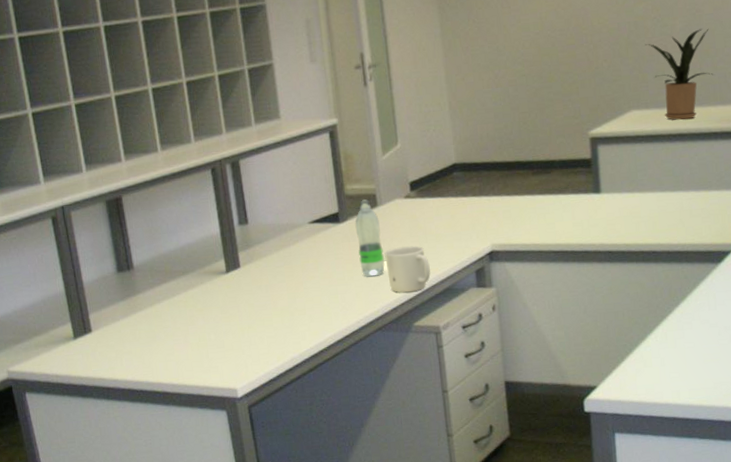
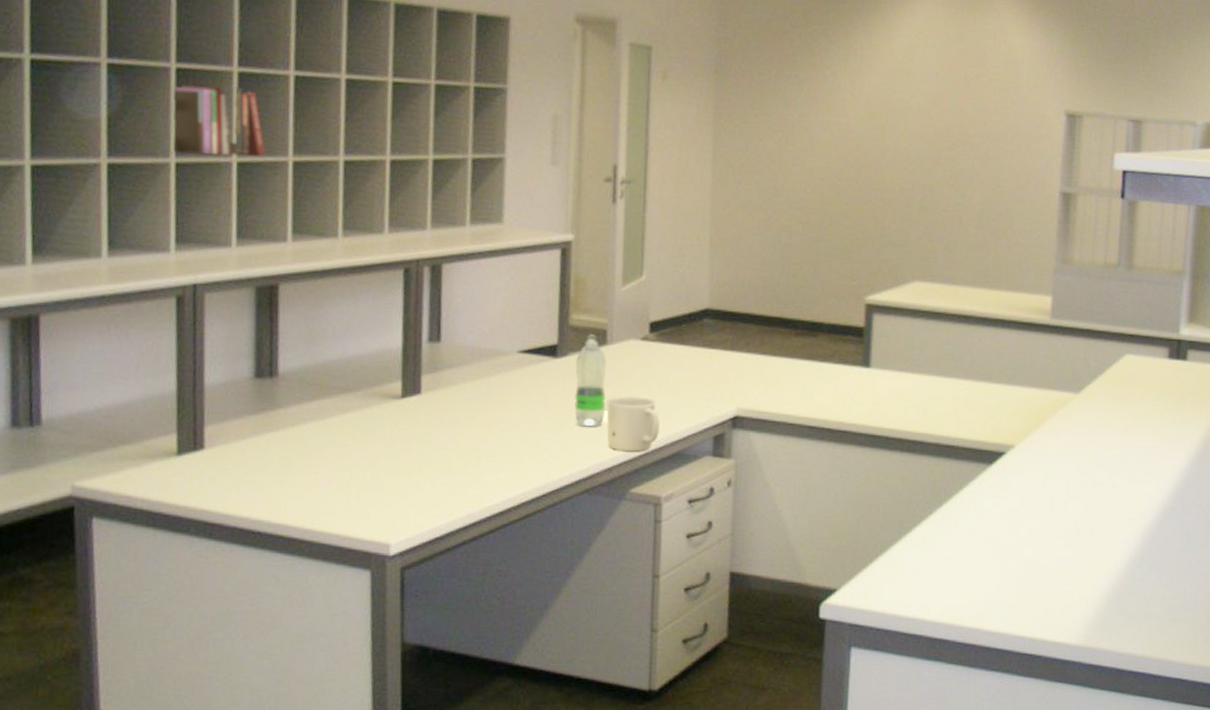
books: none [19,43,94,106] -> present [172,85,266,157]
house plant: present [645,28,713,120] -> none [939,206,1009,301]

